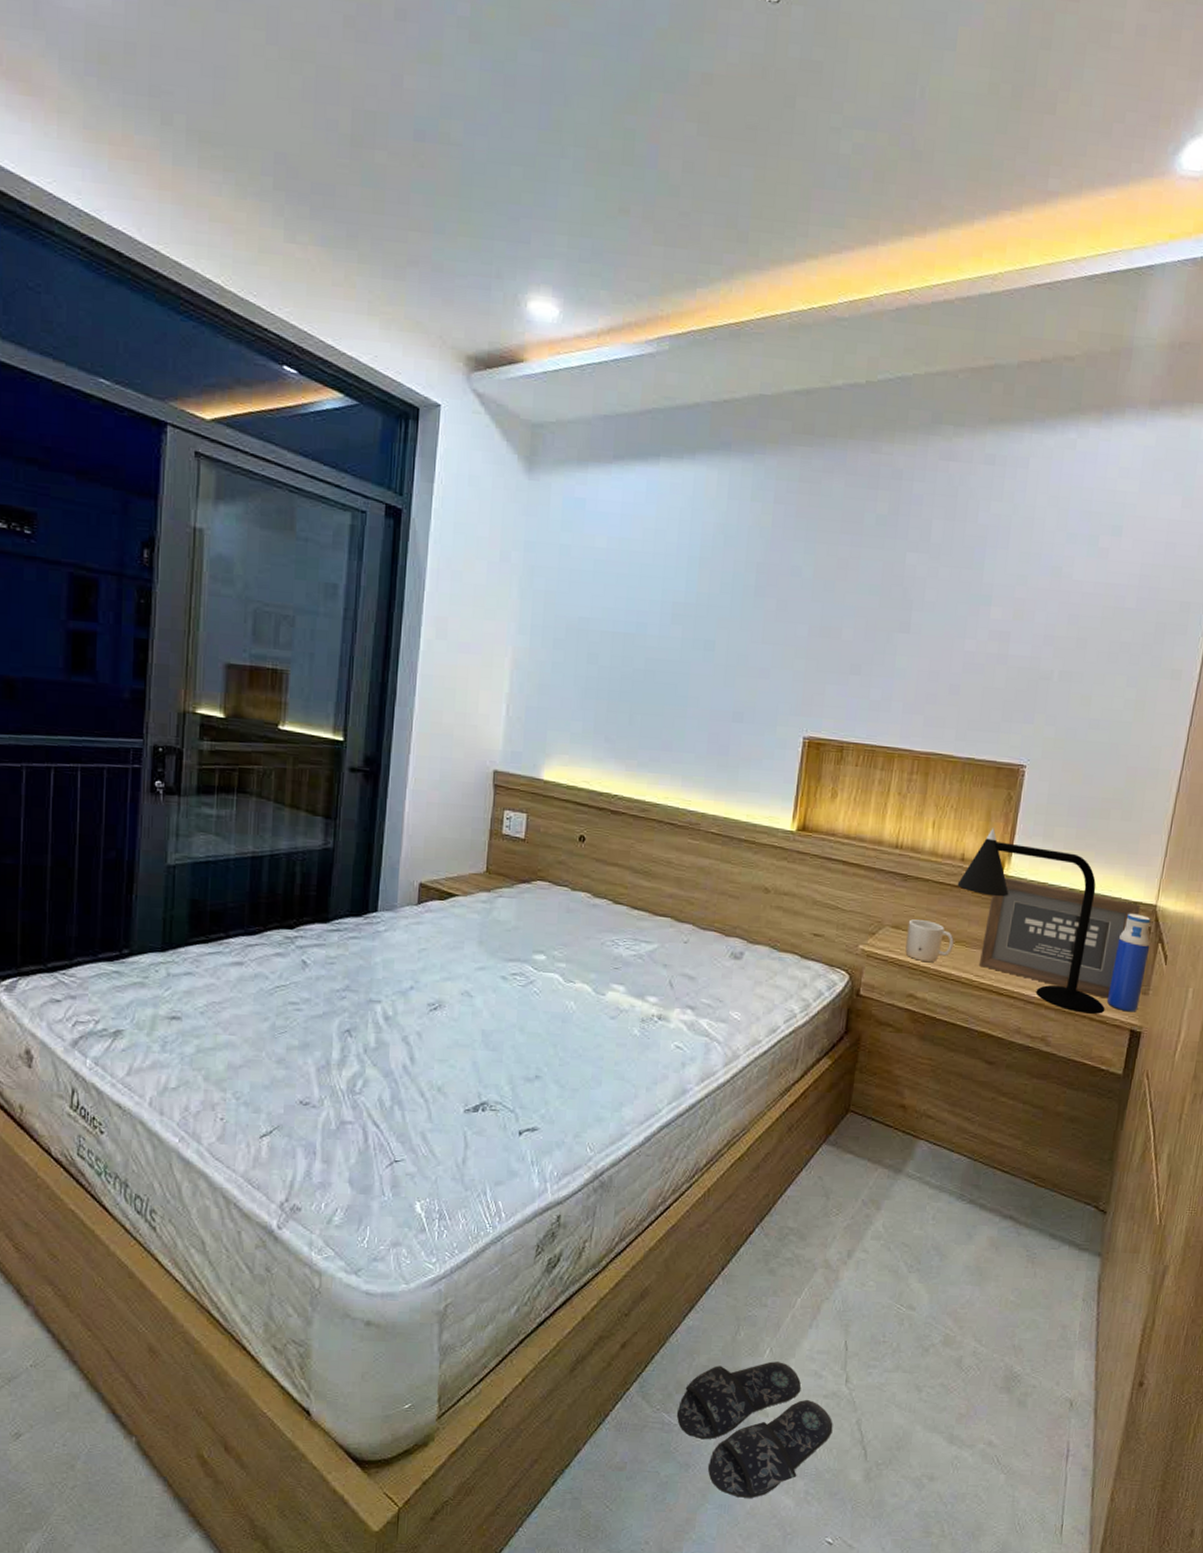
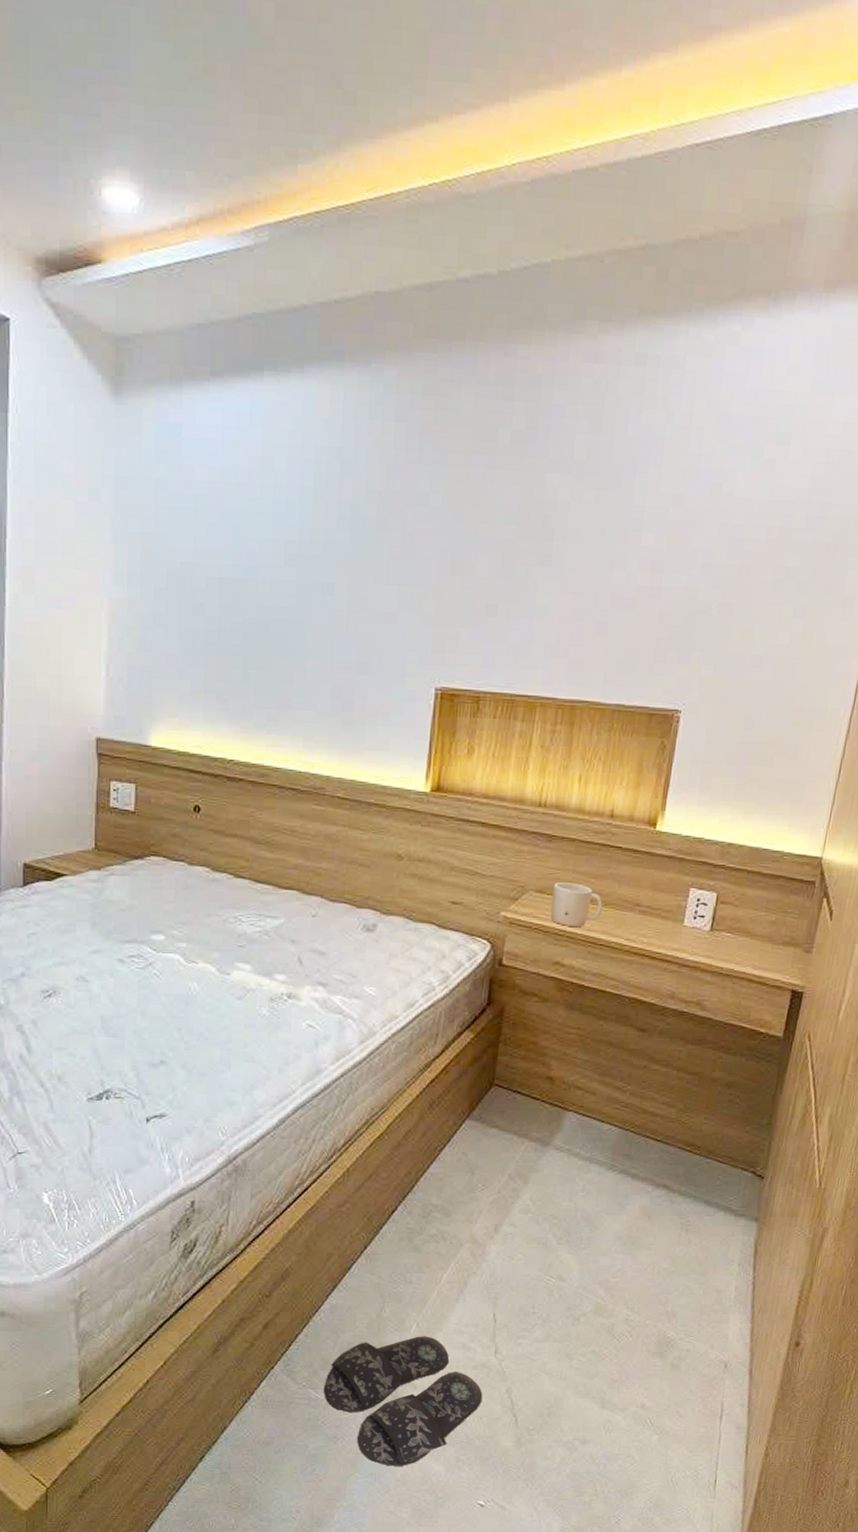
desk lamp: present [957,828,1104,1014] -> none [606,780,764,975]
picture frame: present [978,878,1141,999] -> none [629,834,805,959]
water bottle: present [1106,913,1151,1012] -> none [766,867,816,972]

